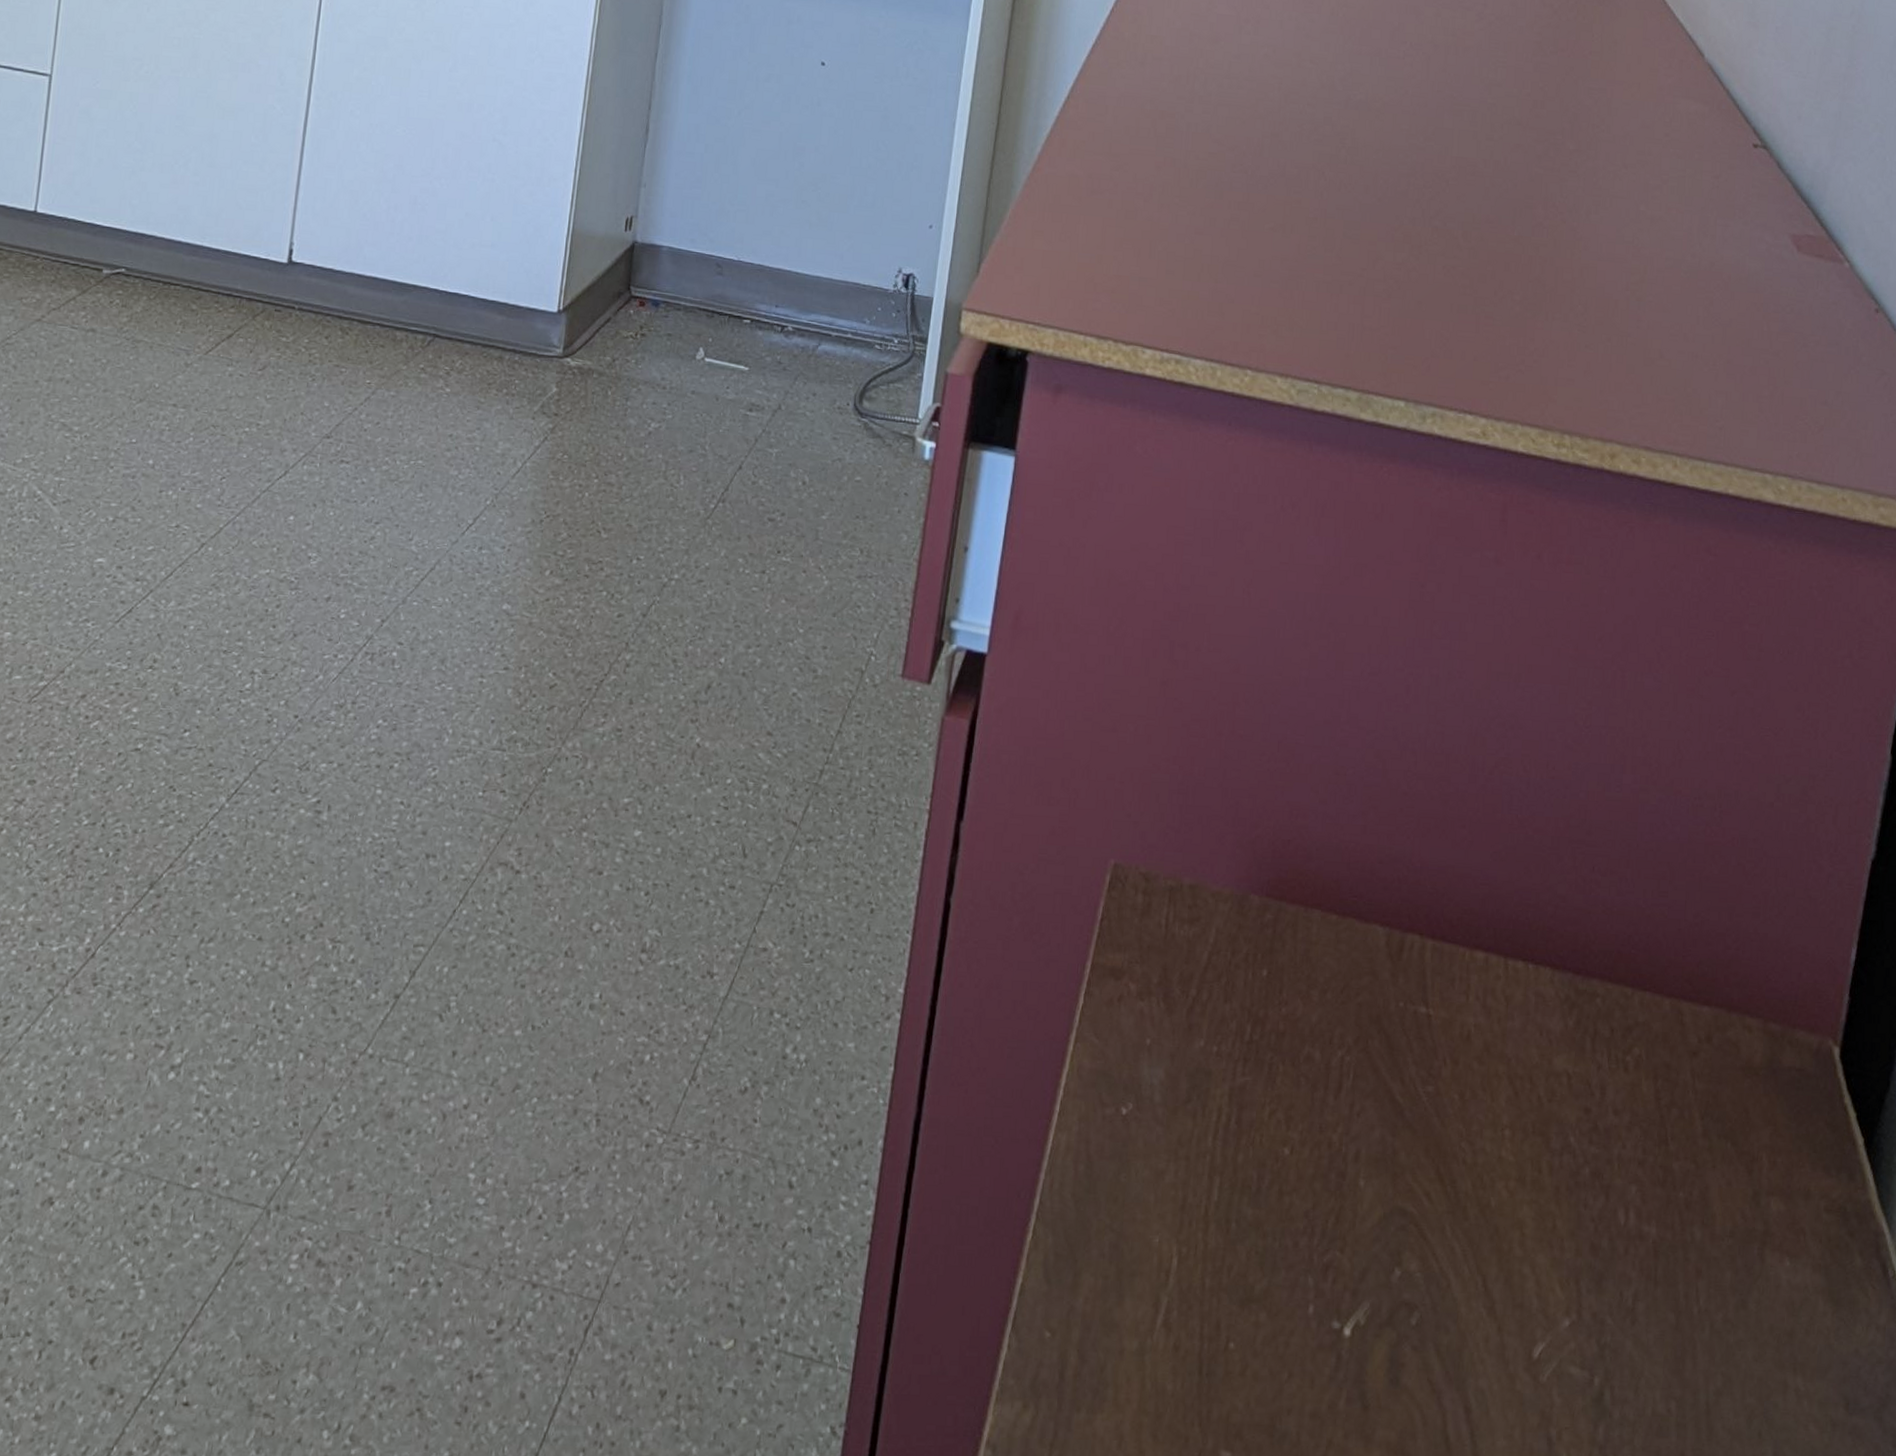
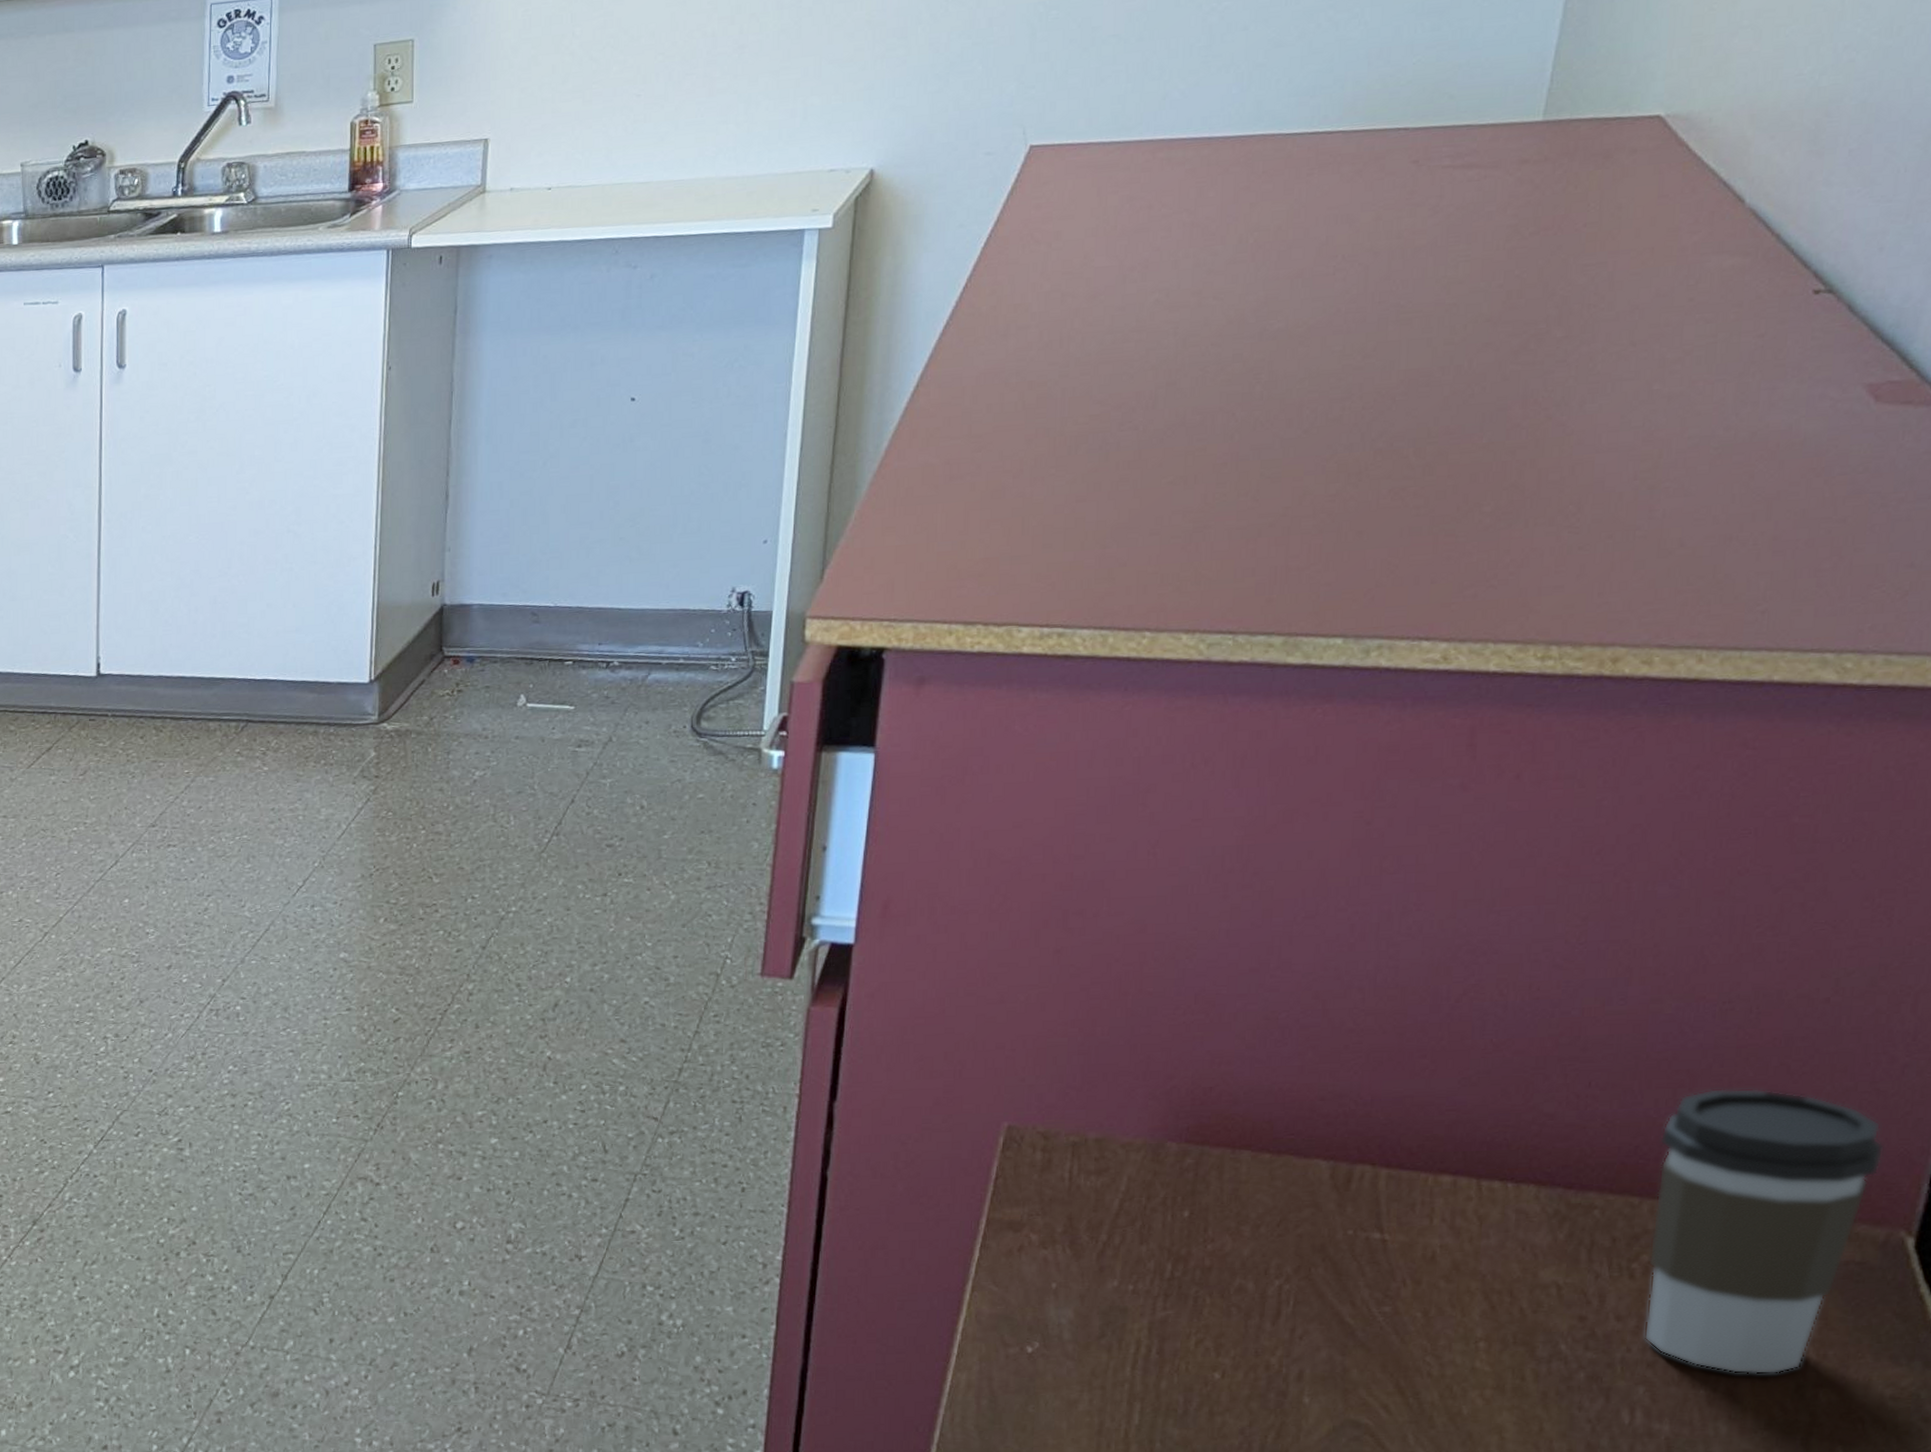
coffee cup: none [1635,883,1816,1180] -> present [1643,1088,1884,1375]

